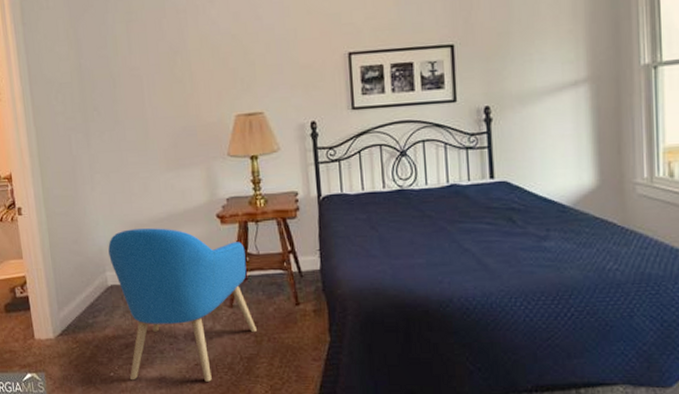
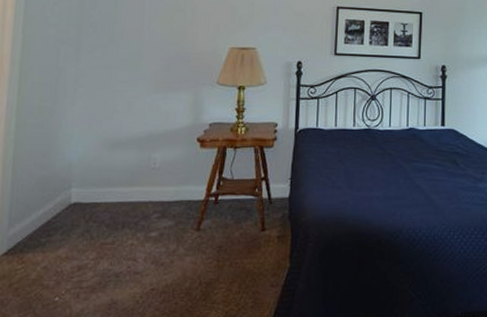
armchair: present [108,228,257,382] -> none [76,146,220,308]

